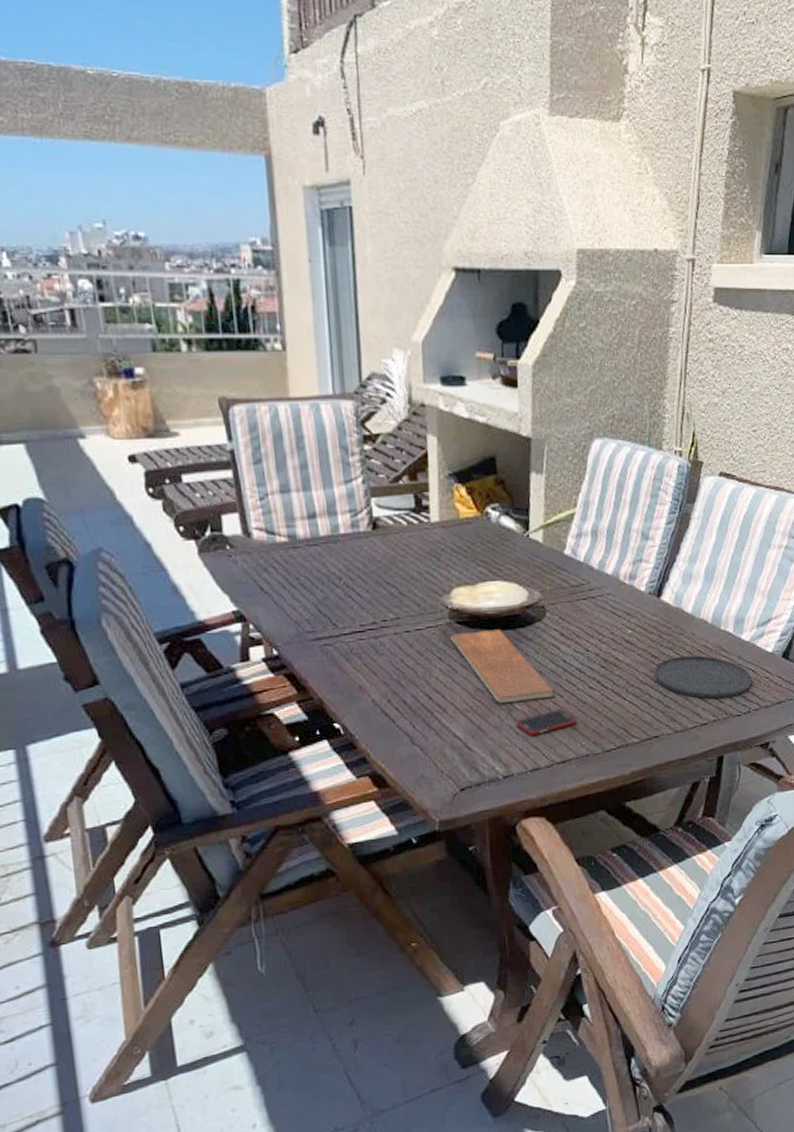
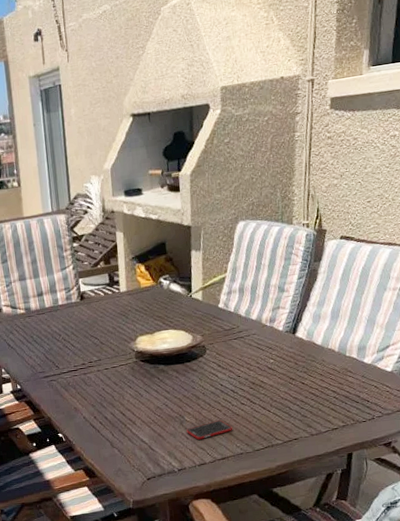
chopping board: present [450,629,554,704] -> none [137,364,215,418]
plate: present [654,655,752,699] -> none [292,376,375,410]

